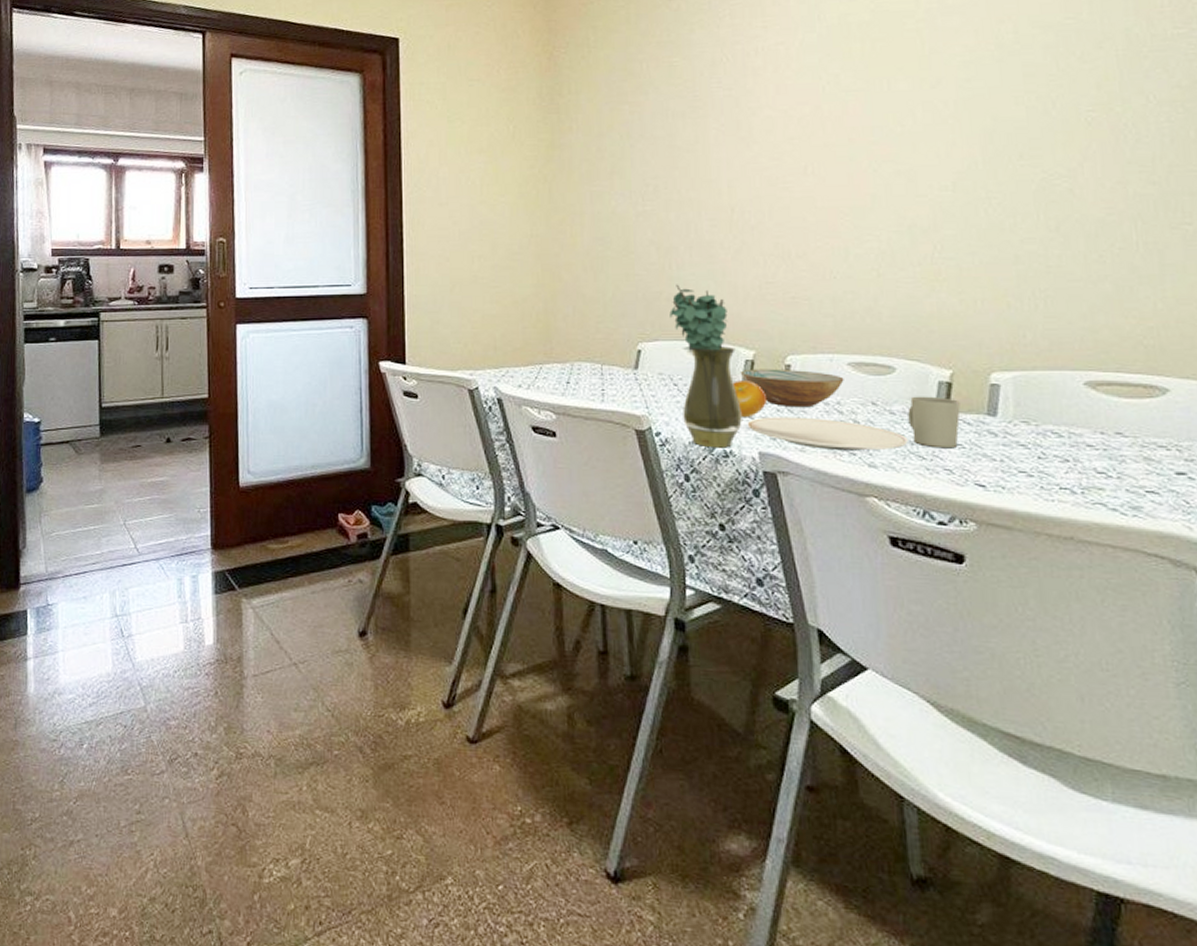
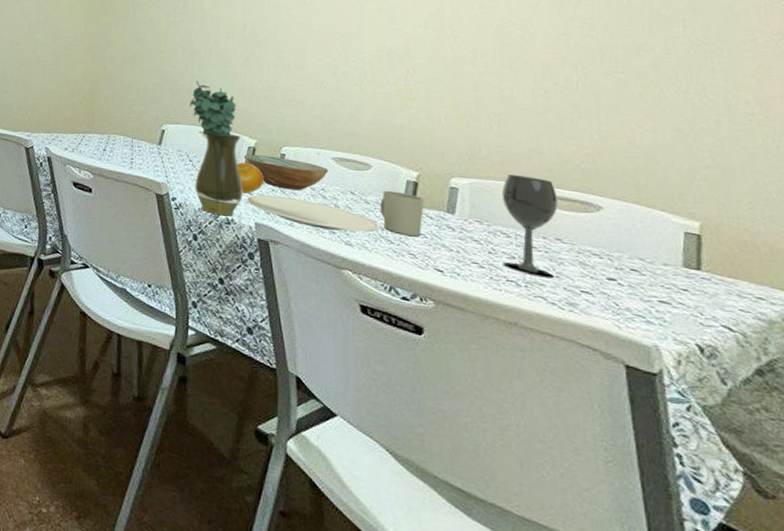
wine glass: none [1051,362,1118,481] -> present [501,174,559,279]

